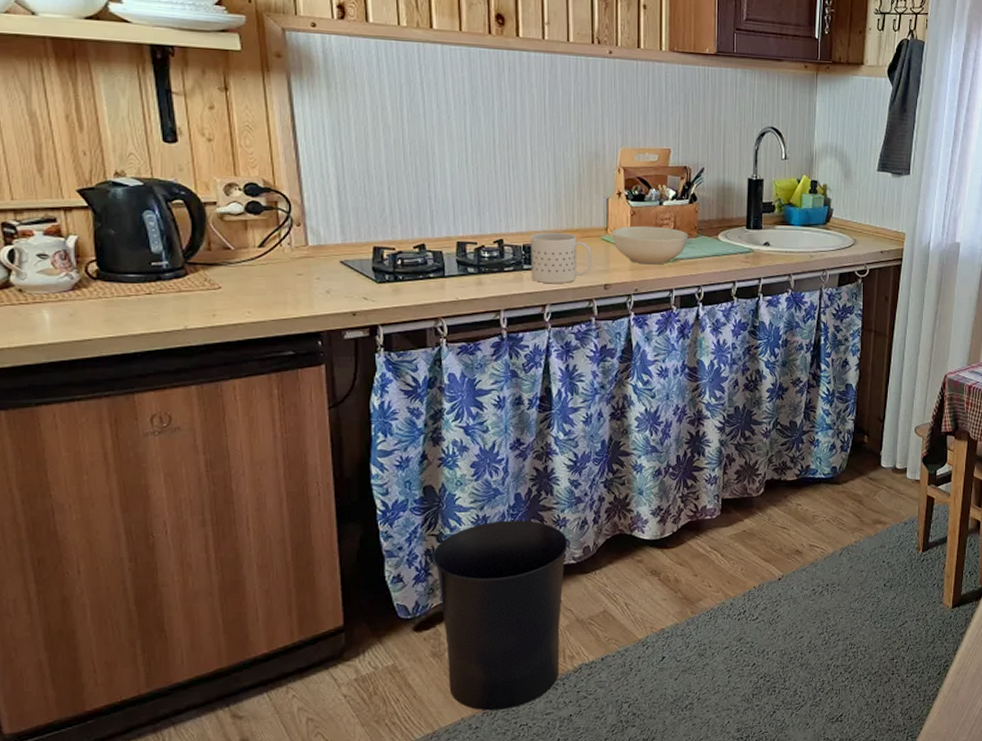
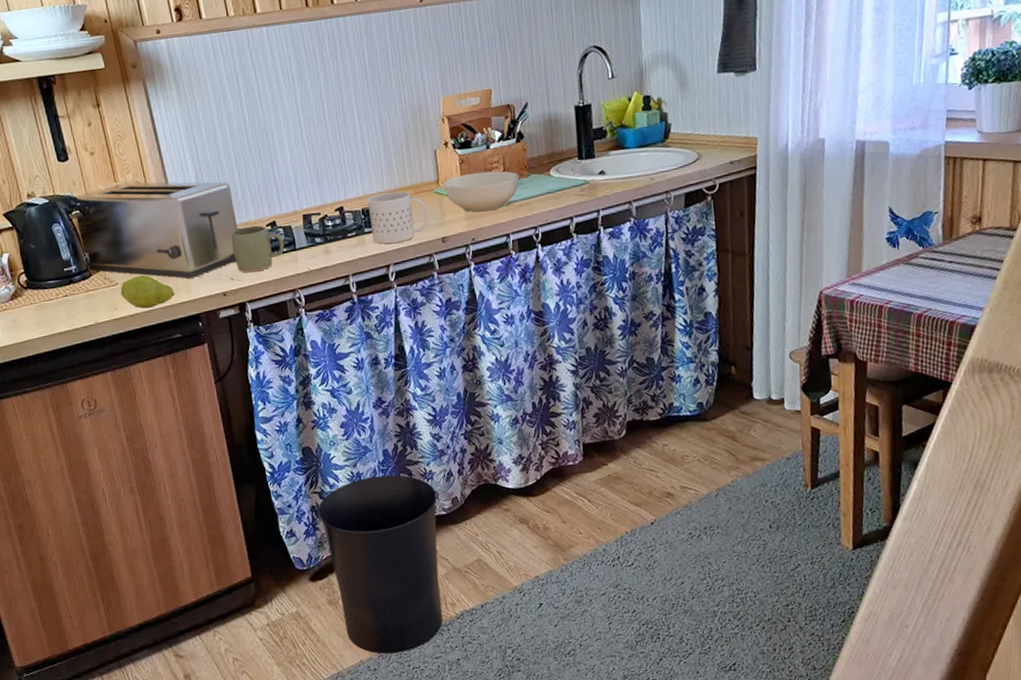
toaster: none [175,178,380,292] -> present [73,181,238,279]
fruit: none [223,281,294,320] -> present [120,274,176,309]
mug: none [370,245,432,295] -> present [231,225,285,273]

